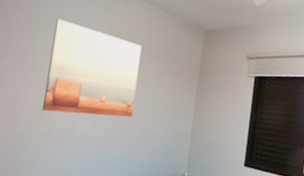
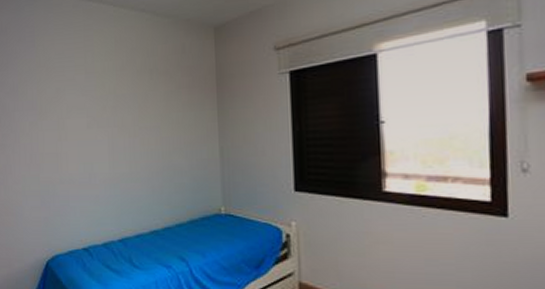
wall art: present [42,18,142,118] -> none [54,55,149,157]

